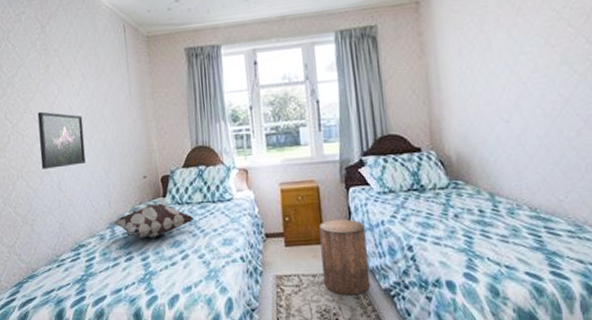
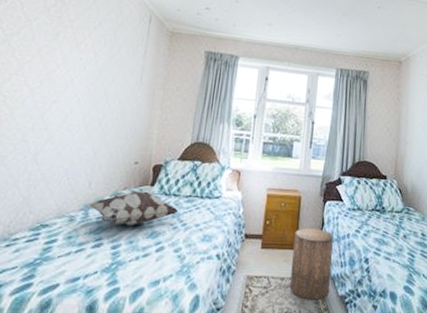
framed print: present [37,111,86,169] -> none [19,76,83,139]

